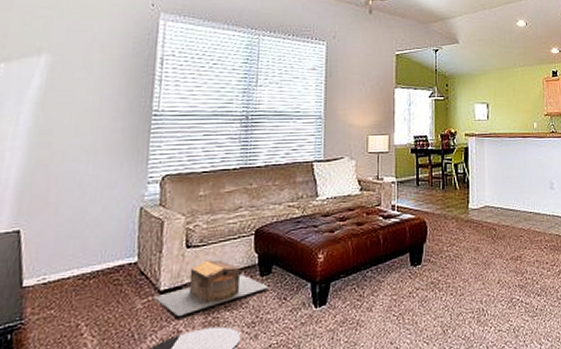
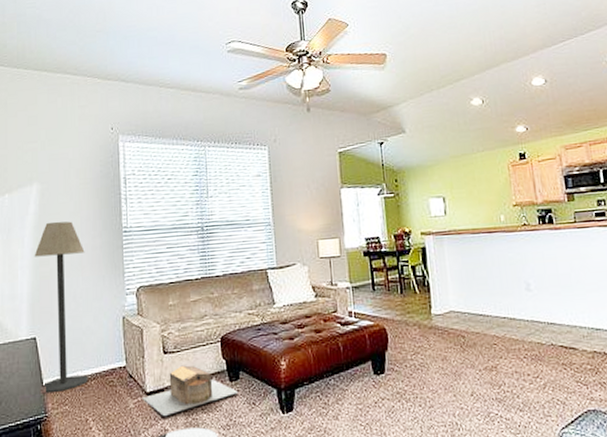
floor lamp: none [21,99,101,297] -> present [34,221,88,394]

